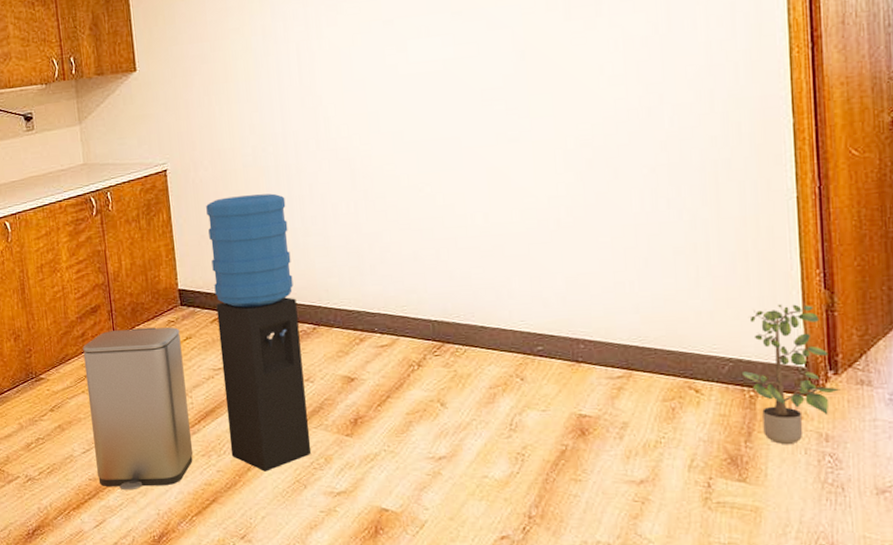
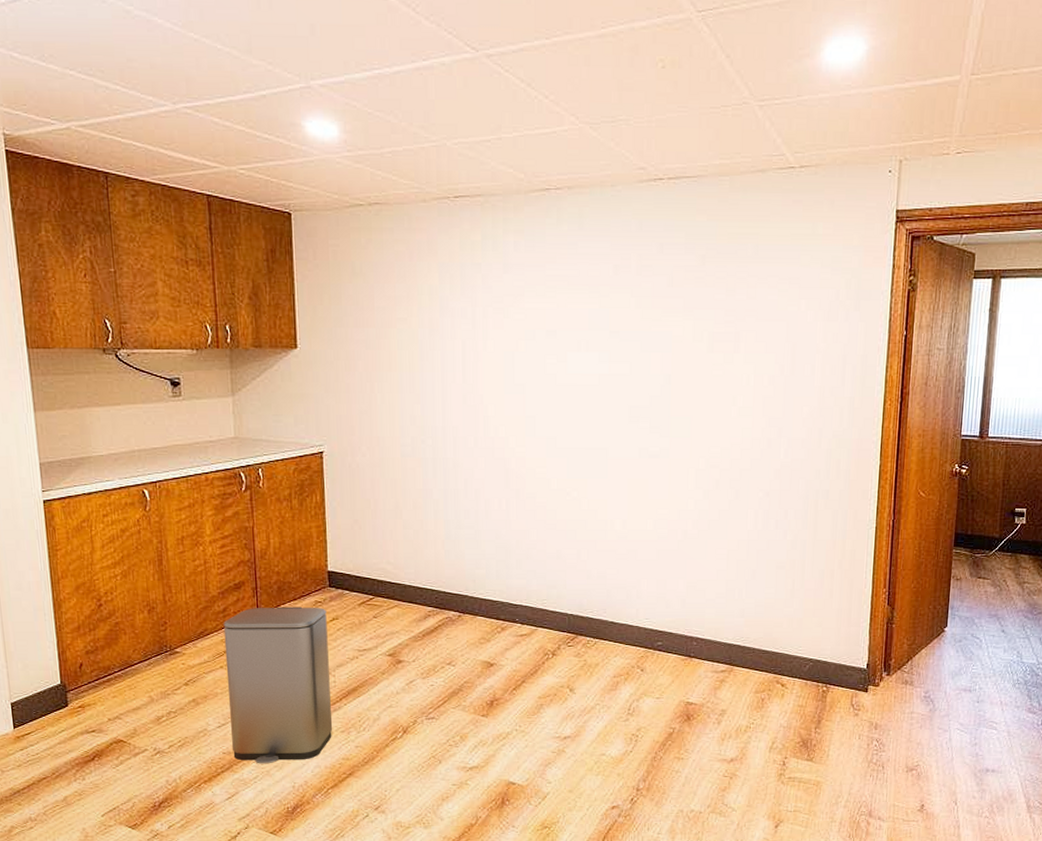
water cooler: present [206,193,312,472] -> none [361,485,448,748]
potted plant: present [741,301,840,444] -> none [818,614,890,730]

